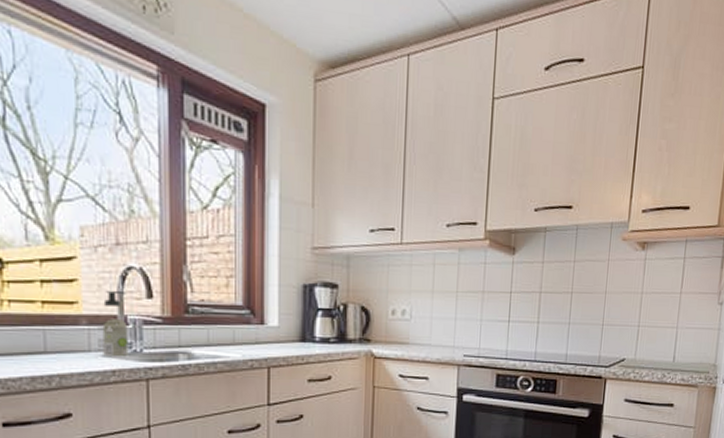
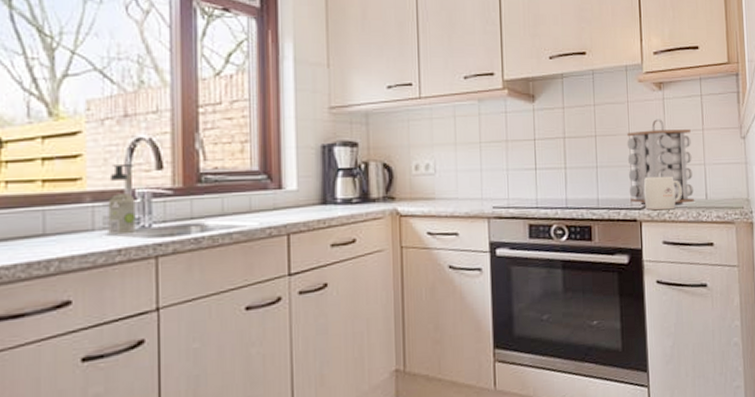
spice rack: none [598,278,668,366] -> present [626,118,695,205]
mug: none [611,336,651,370] -> present [643,176,682,211]

